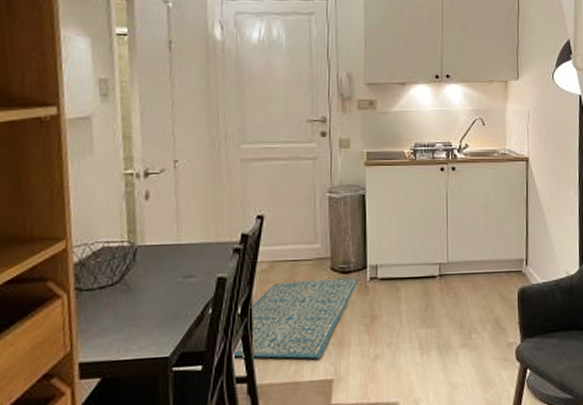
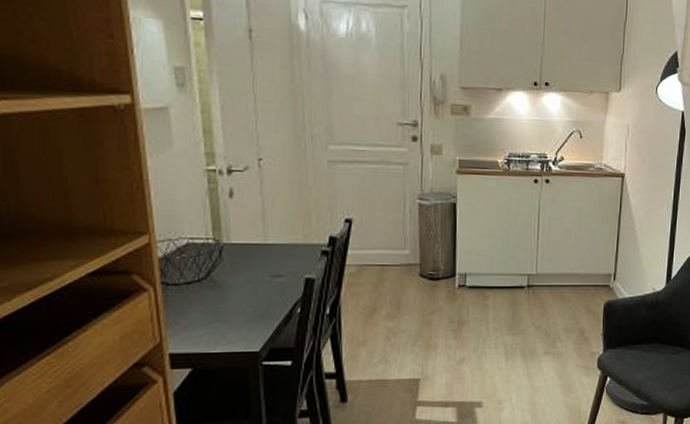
rug: present [231,277,359,359] -> none [320,284,447,359]

